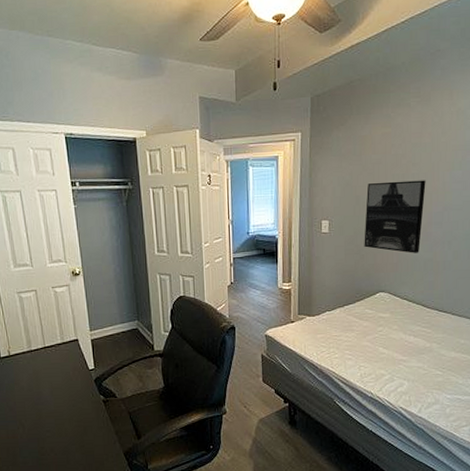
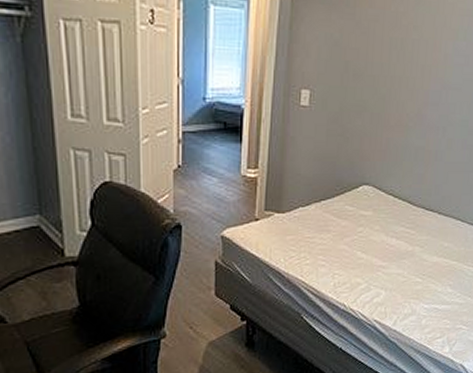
wall art: present [364,180,426,253] -> none [350,46,426,139]

